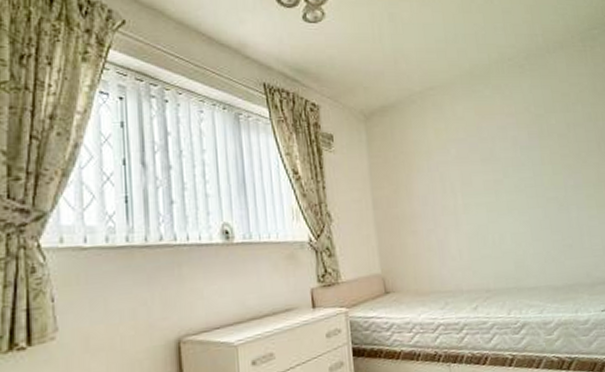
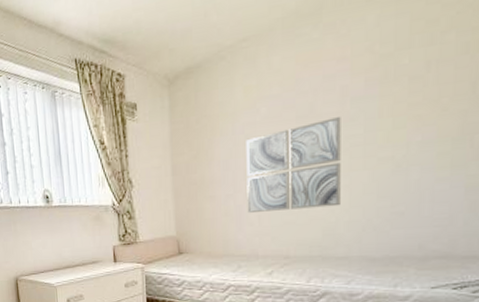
wall art: none [441,162,525,248] -> present [246,117,341,214]

